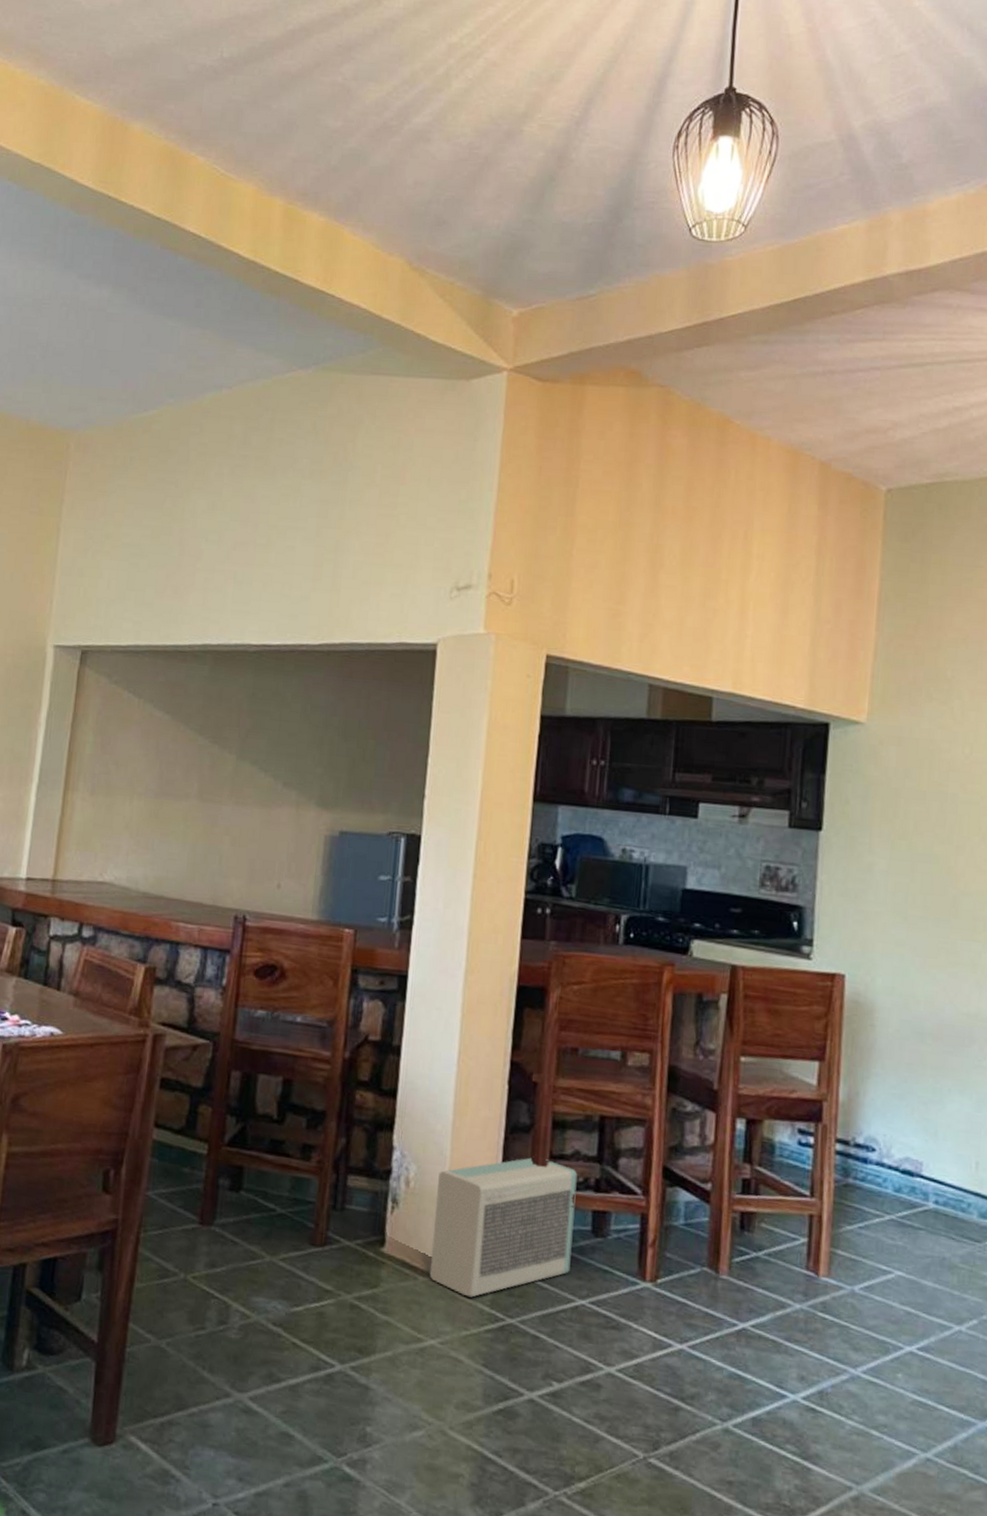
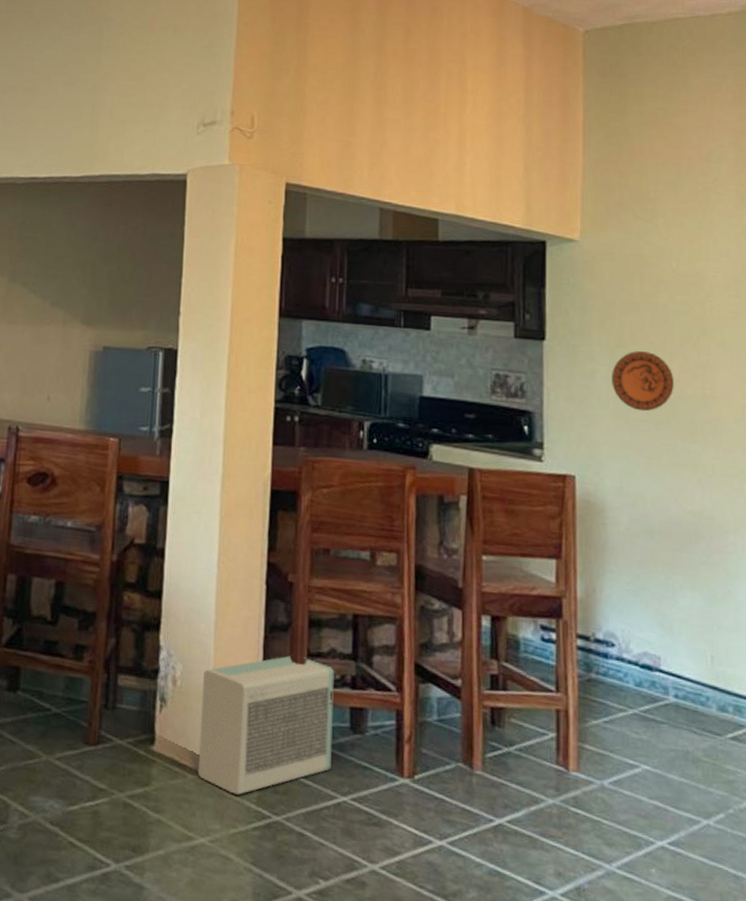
decorative plate: none [891,843,958,908] -> present [612,351,674,412]

